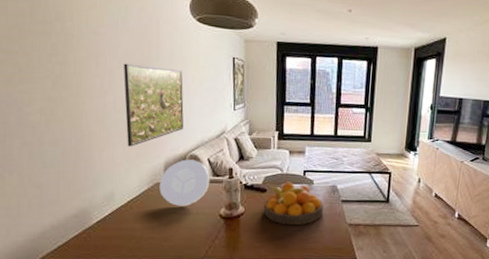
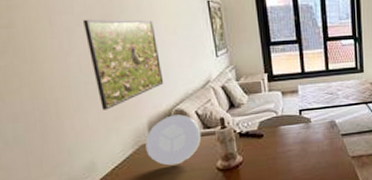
fruit bowl: present [263,182,324,226] -> none [262,123,325,168]

